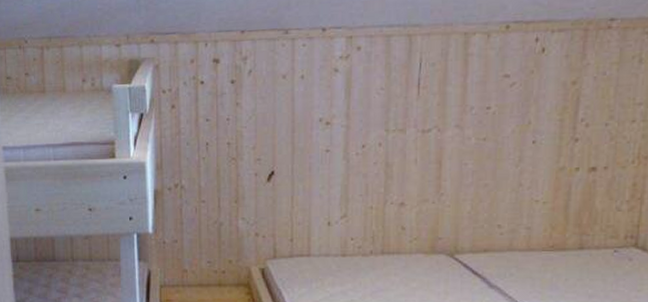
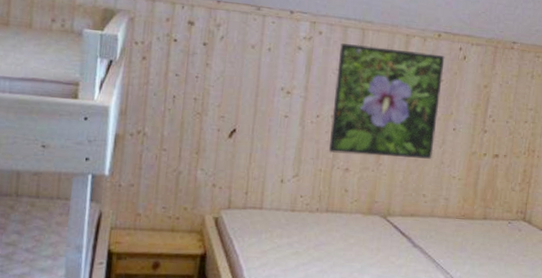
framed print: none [378,51,517,187] -> present [328,43,445,159]

